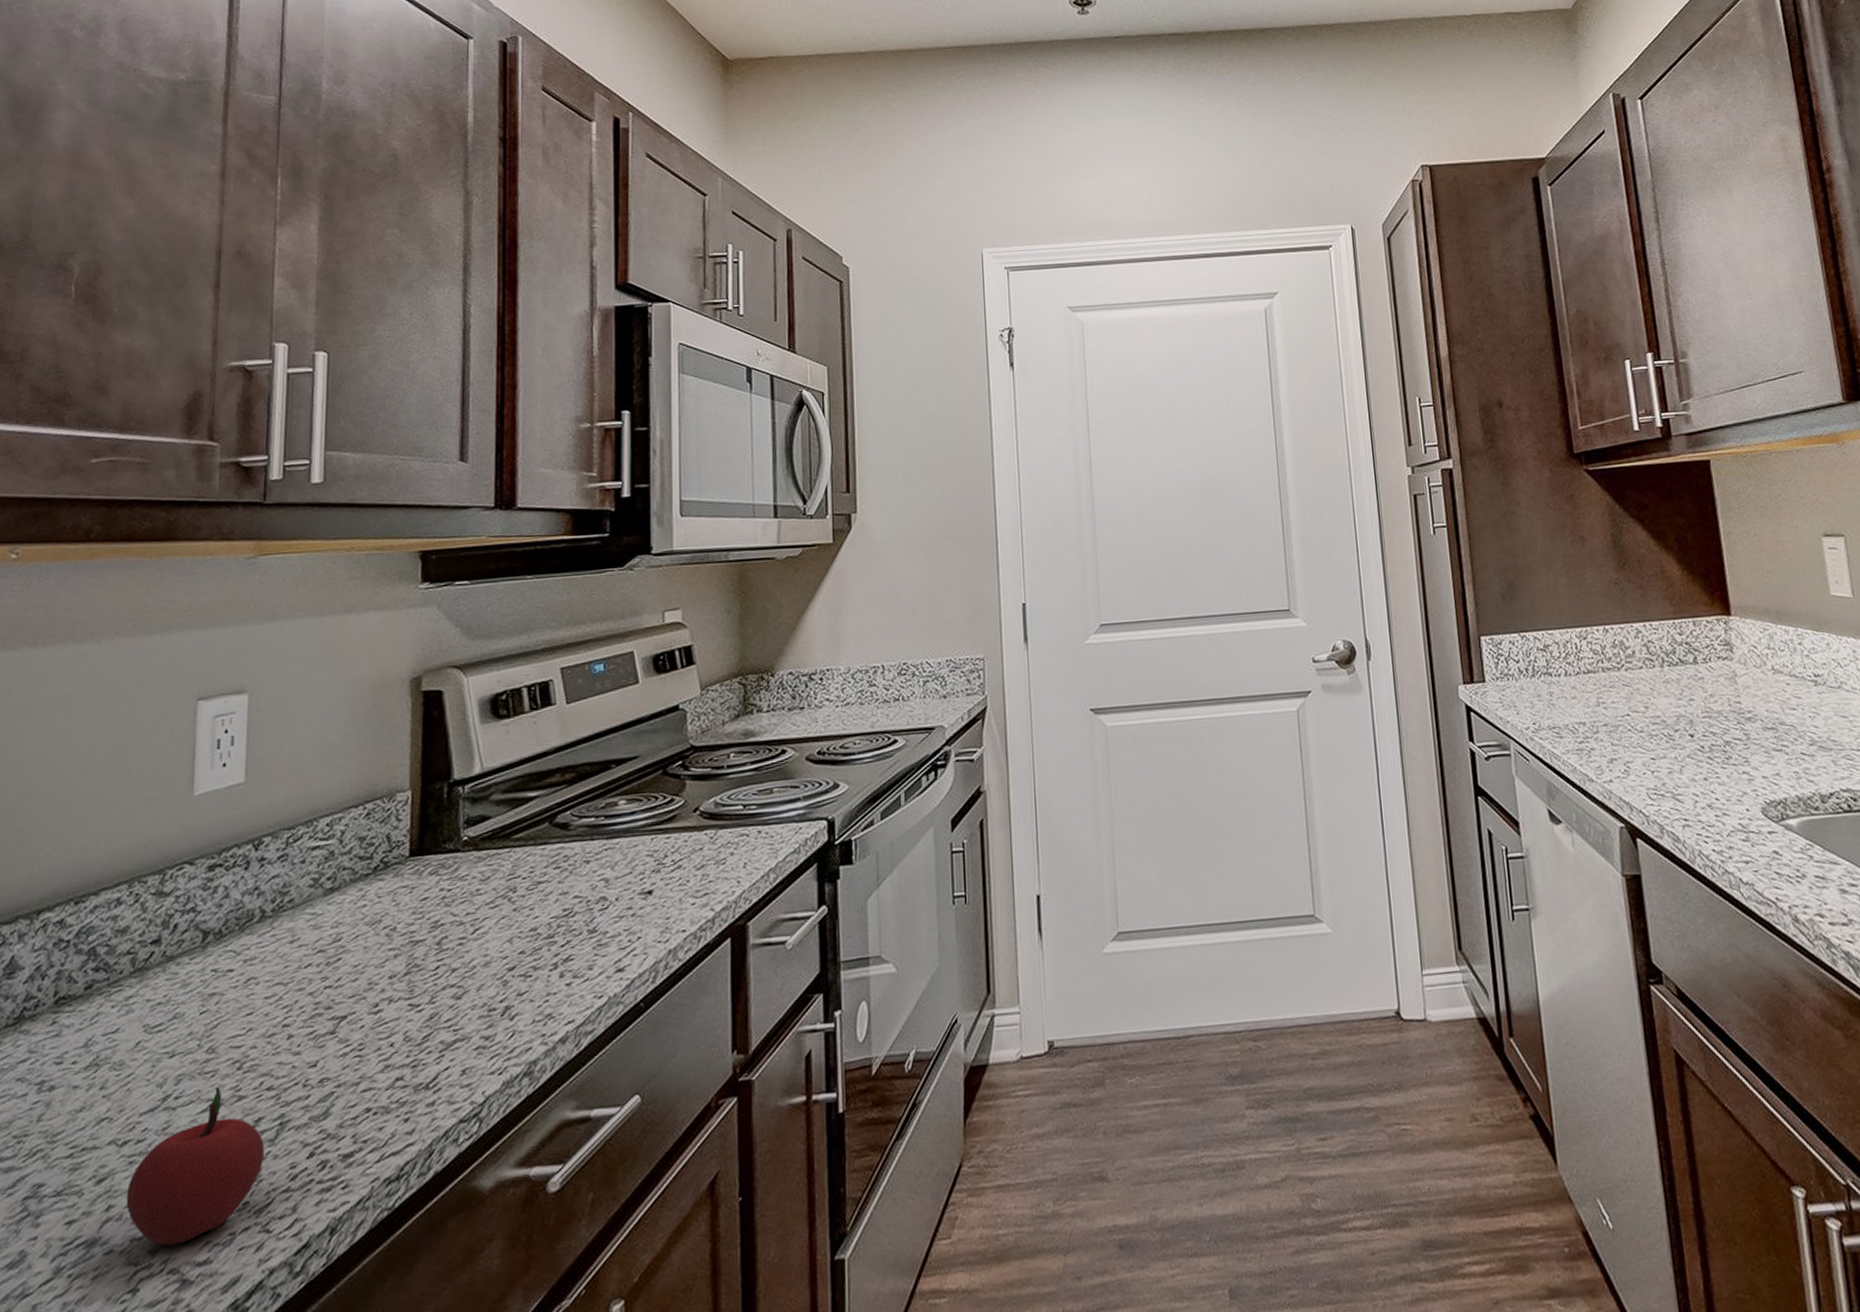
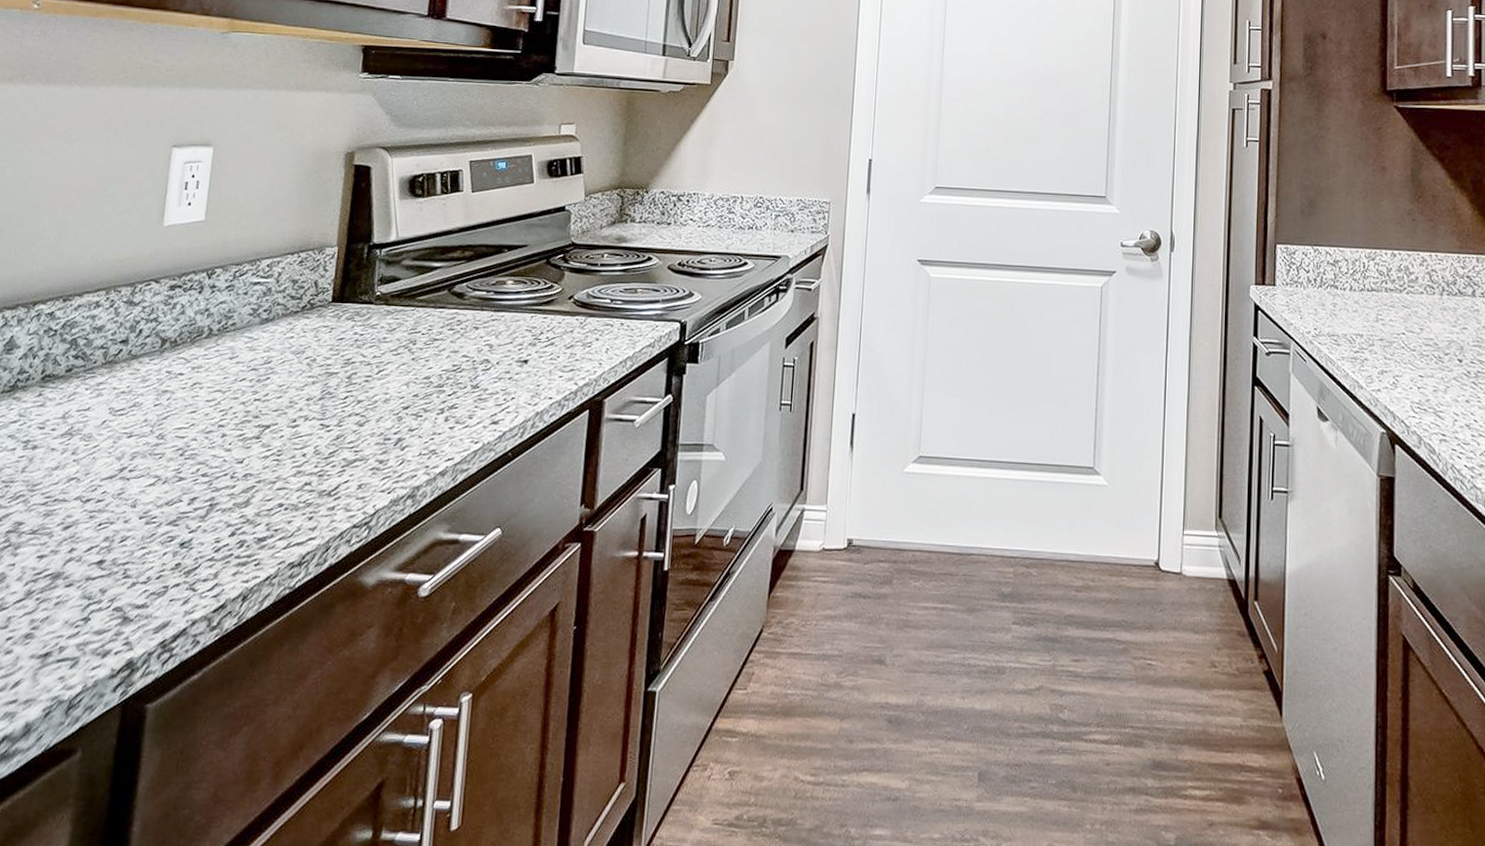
apple: present [126,1087,265,1246] -> none [85,467,197,588]

